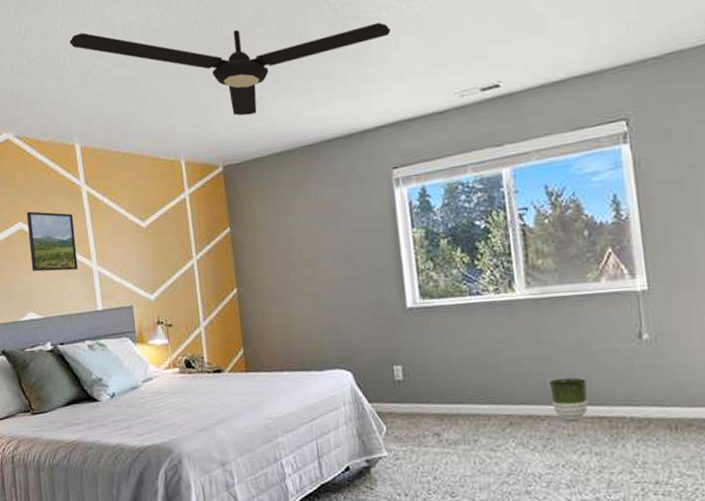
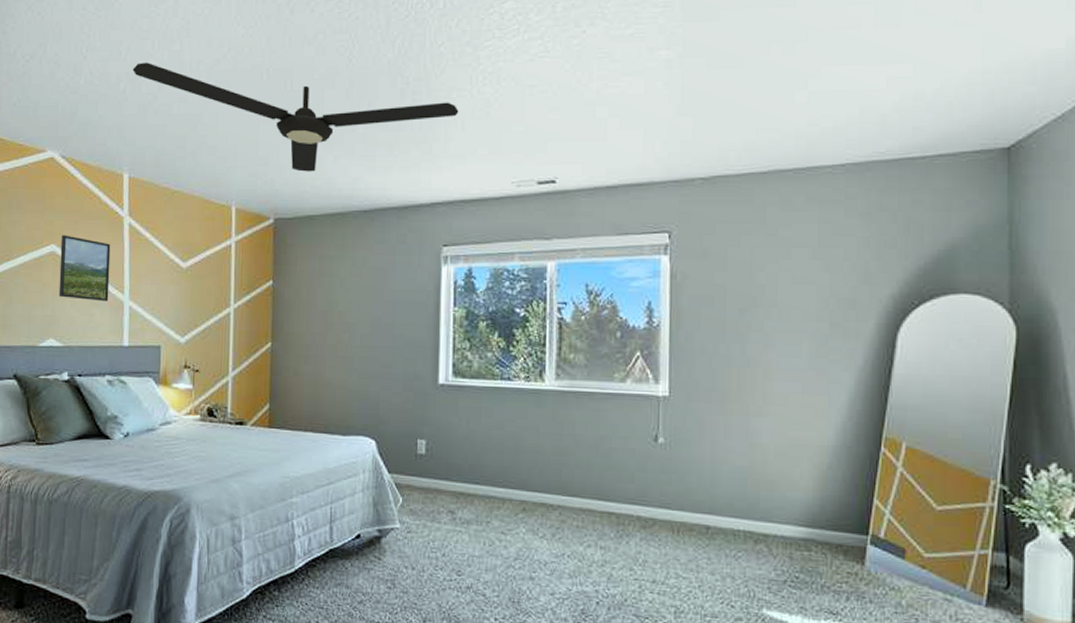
planter: present [549,377,588,422] -> none [565,471,601,514]

